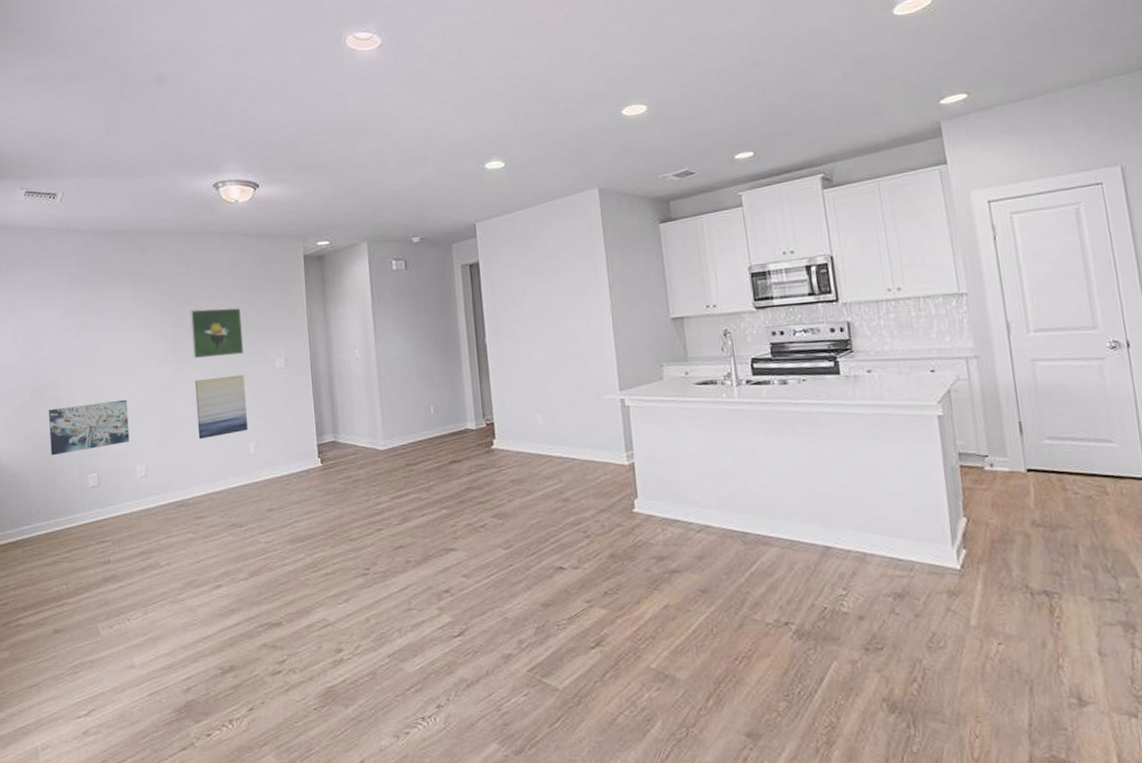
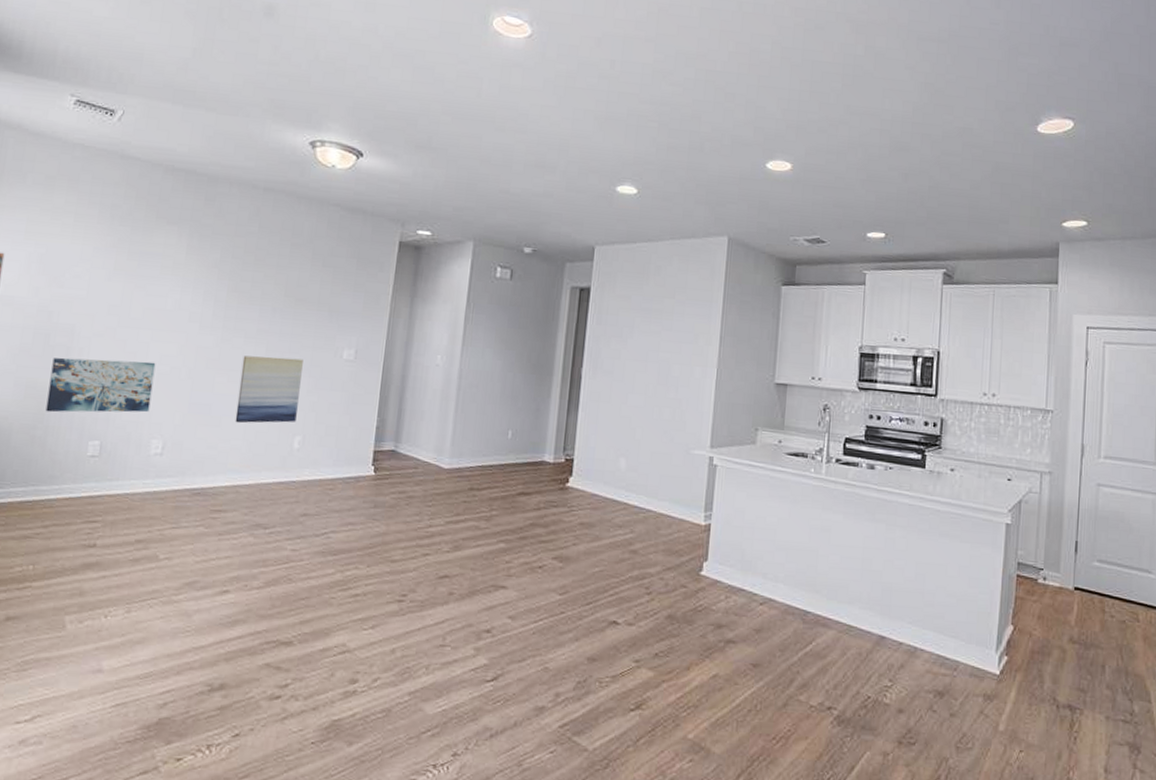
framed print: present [190,308,244,359] -> none [246,276,315,337]

